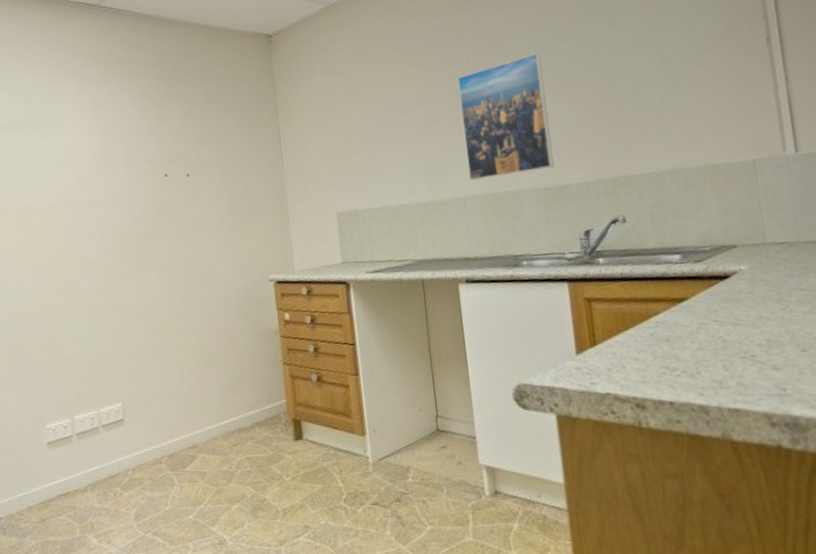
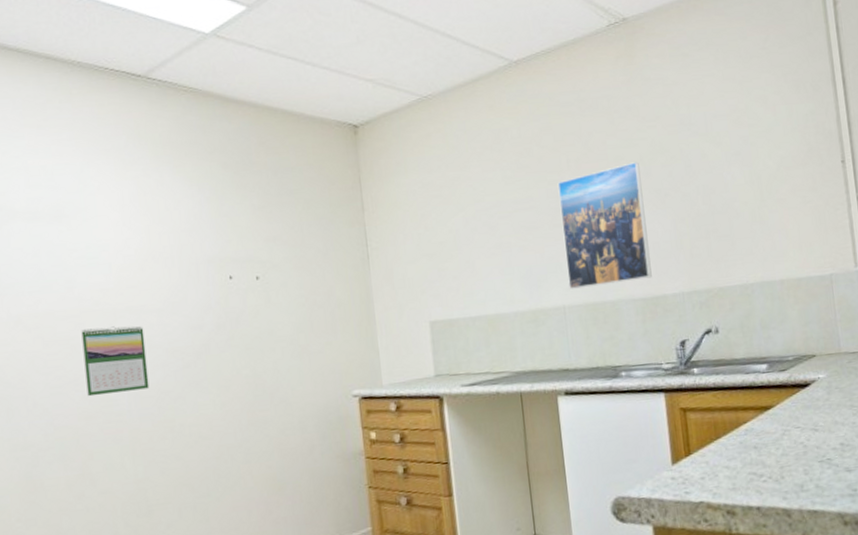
calendar: none [51,218,103,277] -> present [81,326,150,397]

